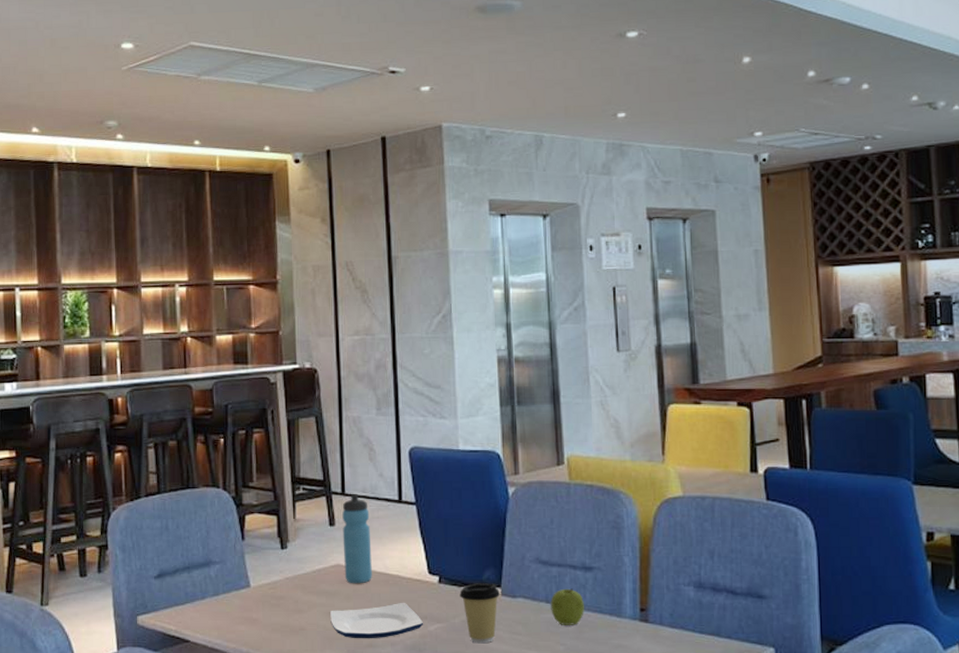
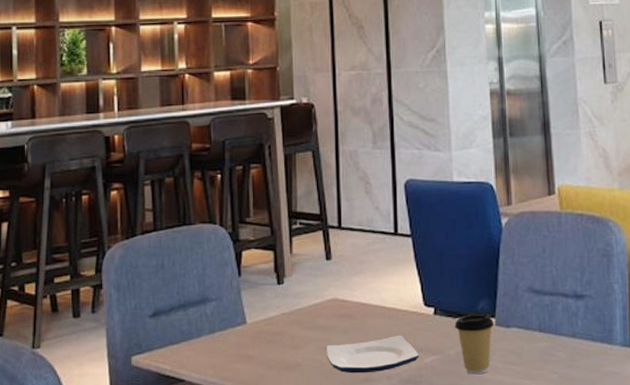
water bottle: present [342,494,372,584] -> none [339,228,368,318]
fruit: present [551,588,584,625] -> none [544,317,576,354]

